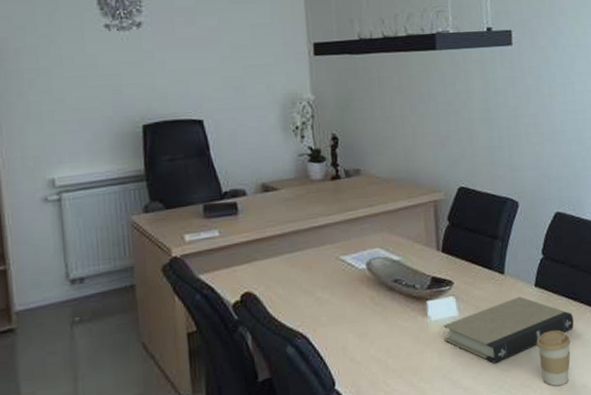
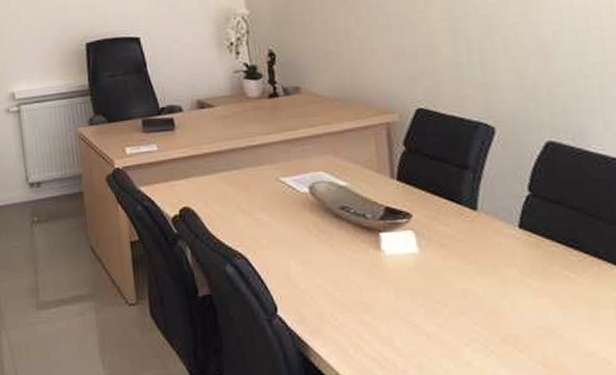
book: present [443,297,574,363] -> none [400,238,575,311]
coffee cup: present [536,330,571,386] -> none [522,282,571,350]

